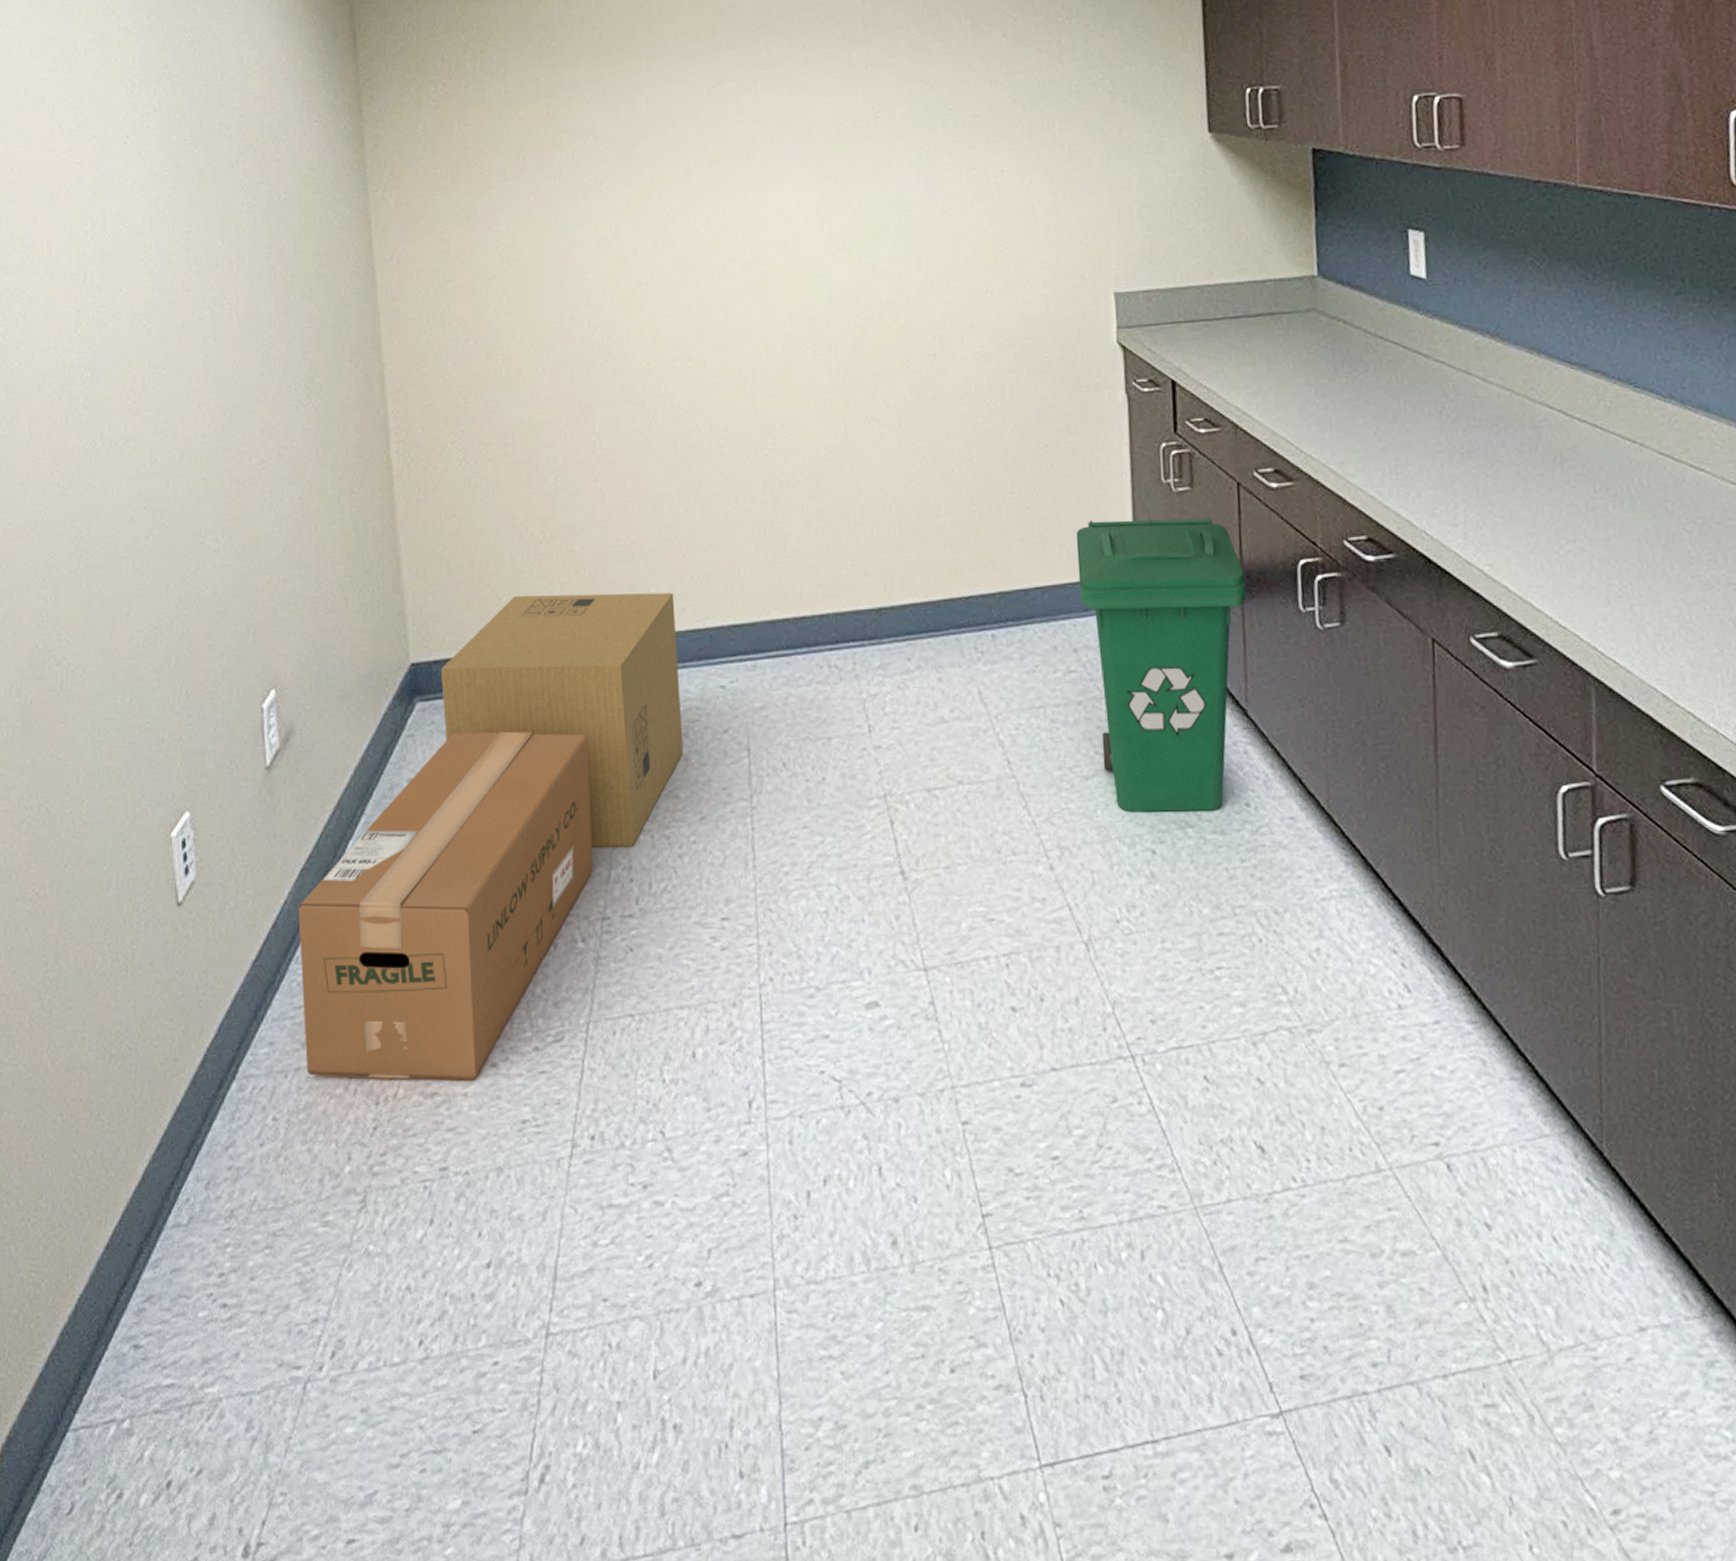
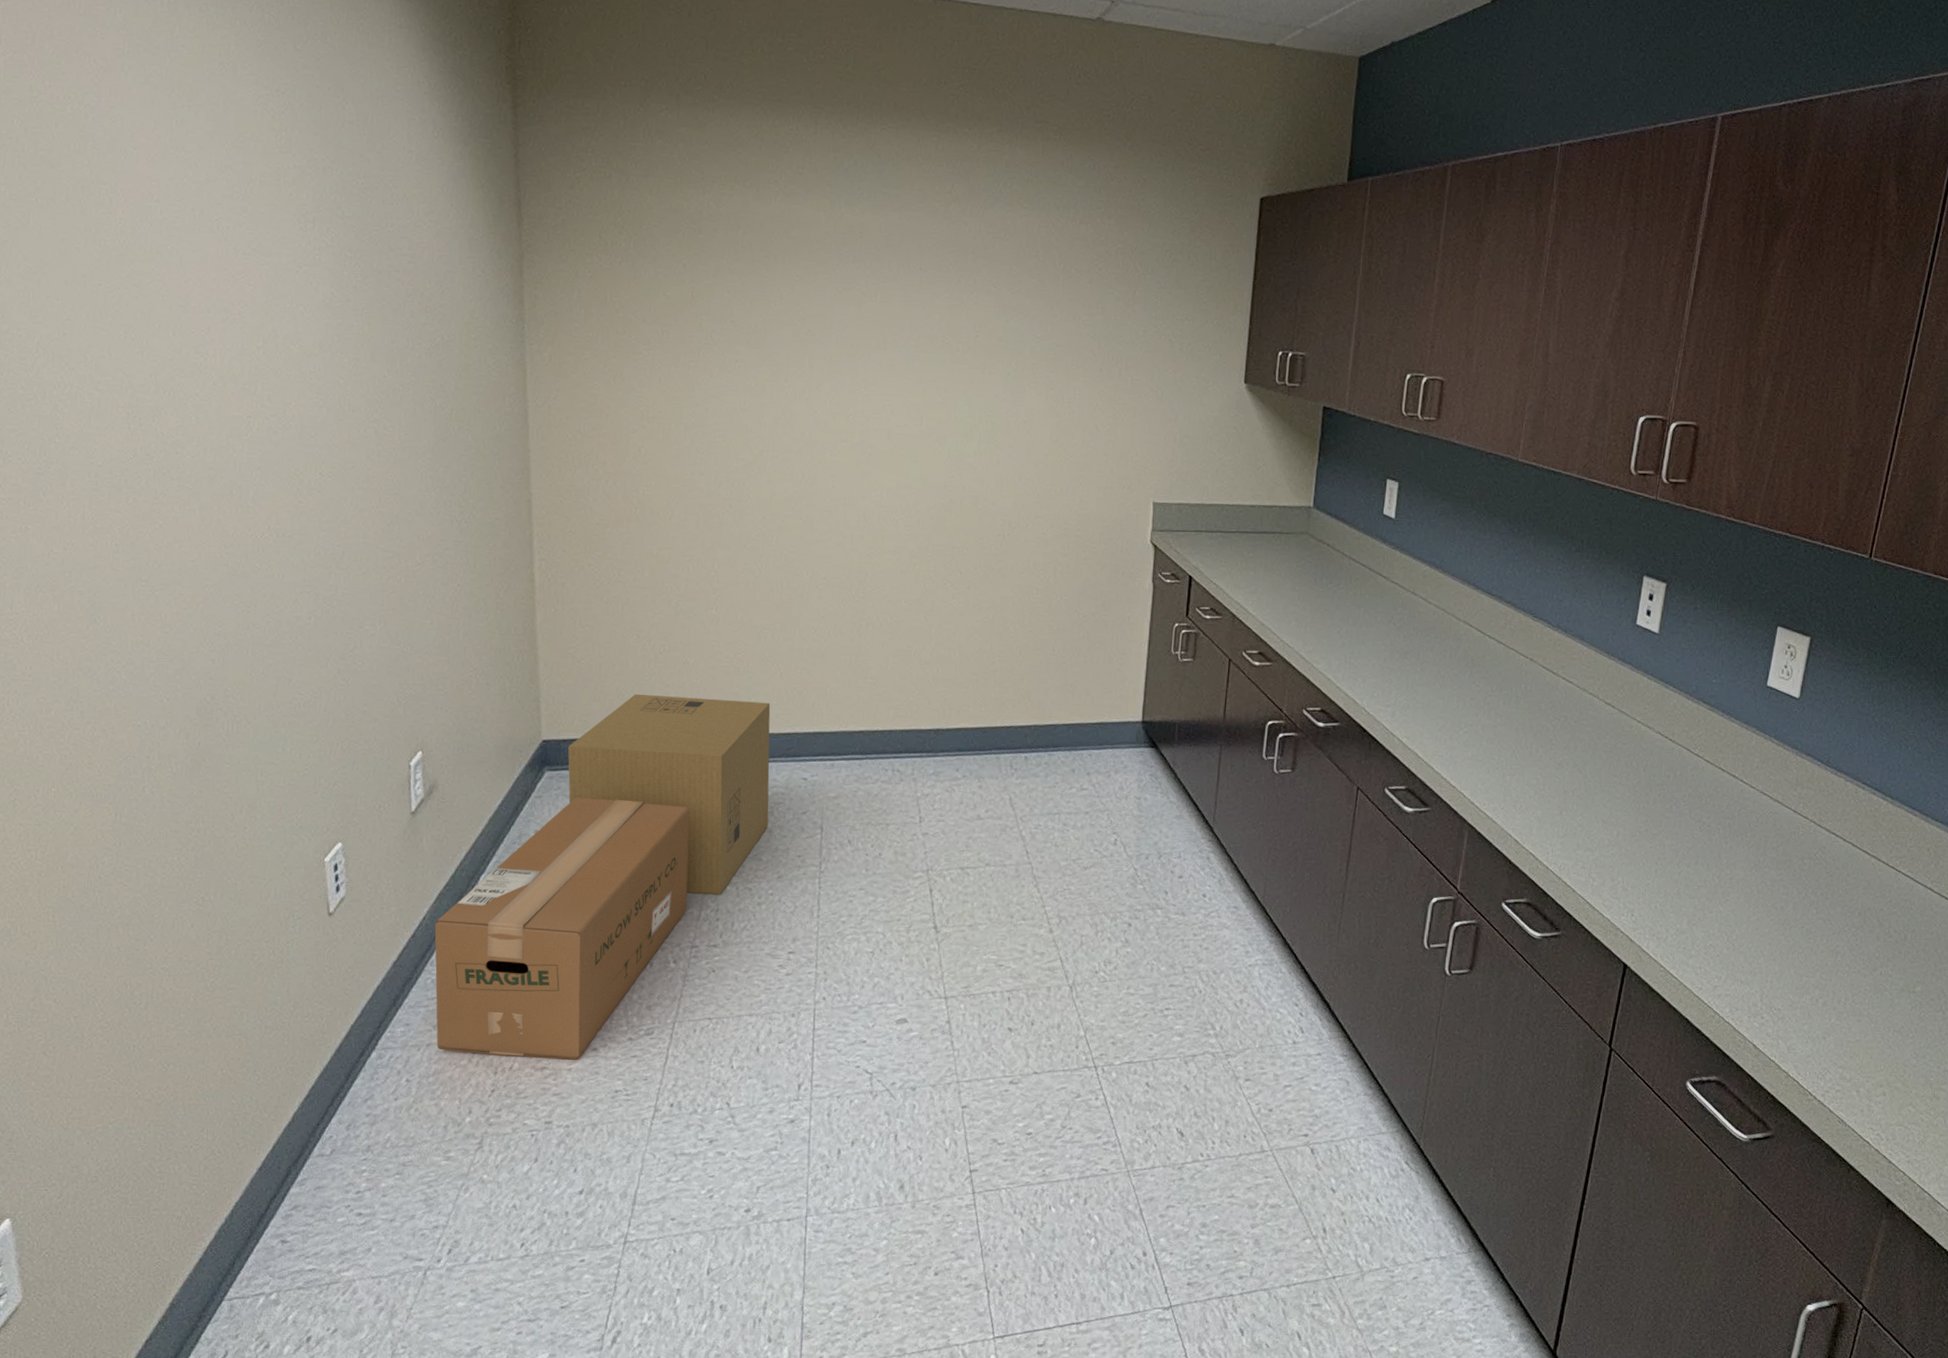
recycling bin: present [1076,517,1247,812] -> none [1097,677,1226,898]

